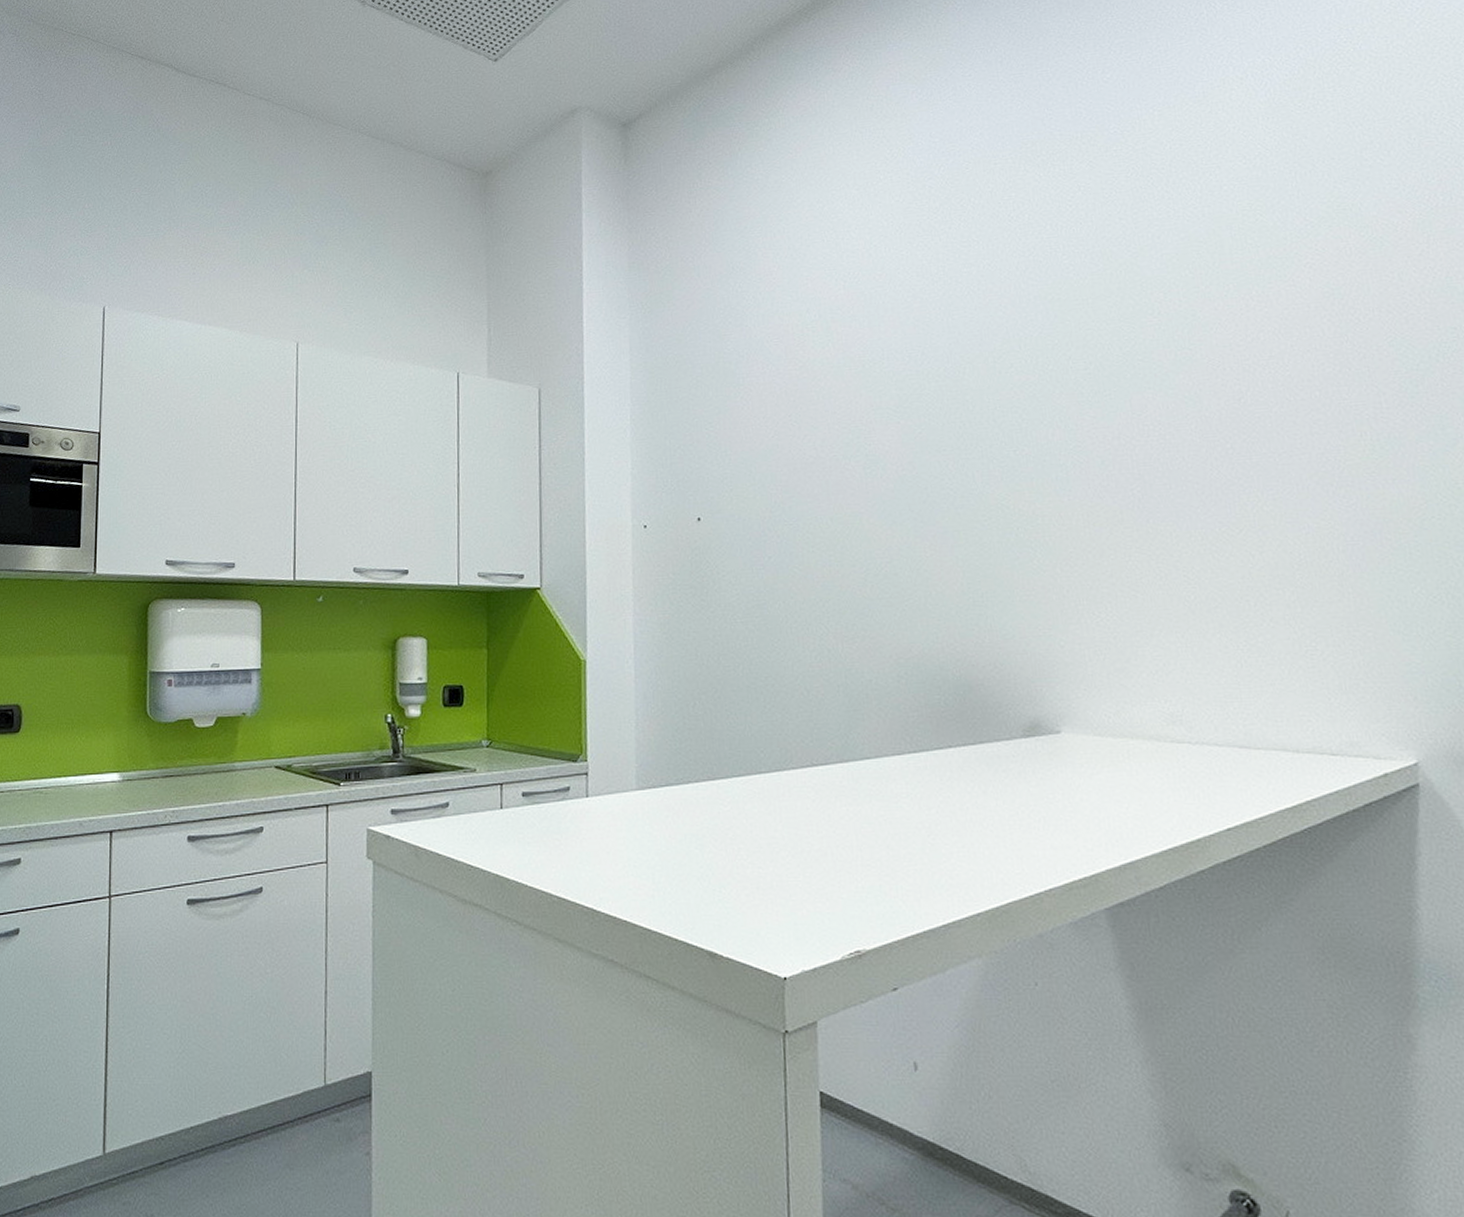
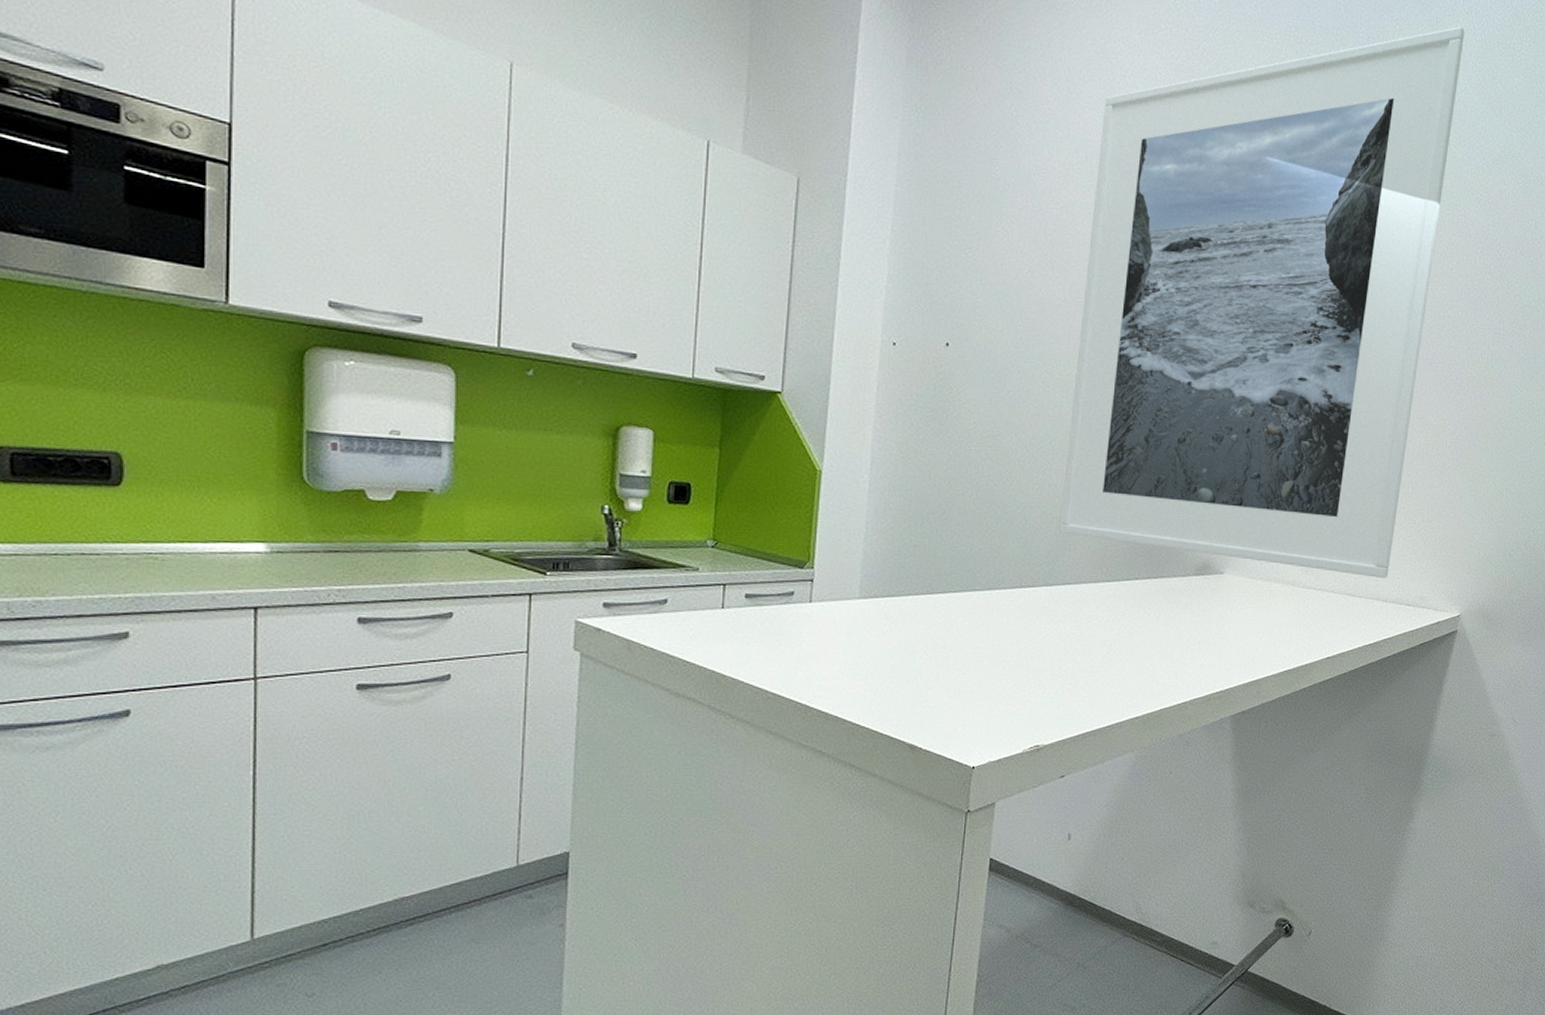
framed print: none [831,93,1293,723] -> present [1060,26,1465,578]

